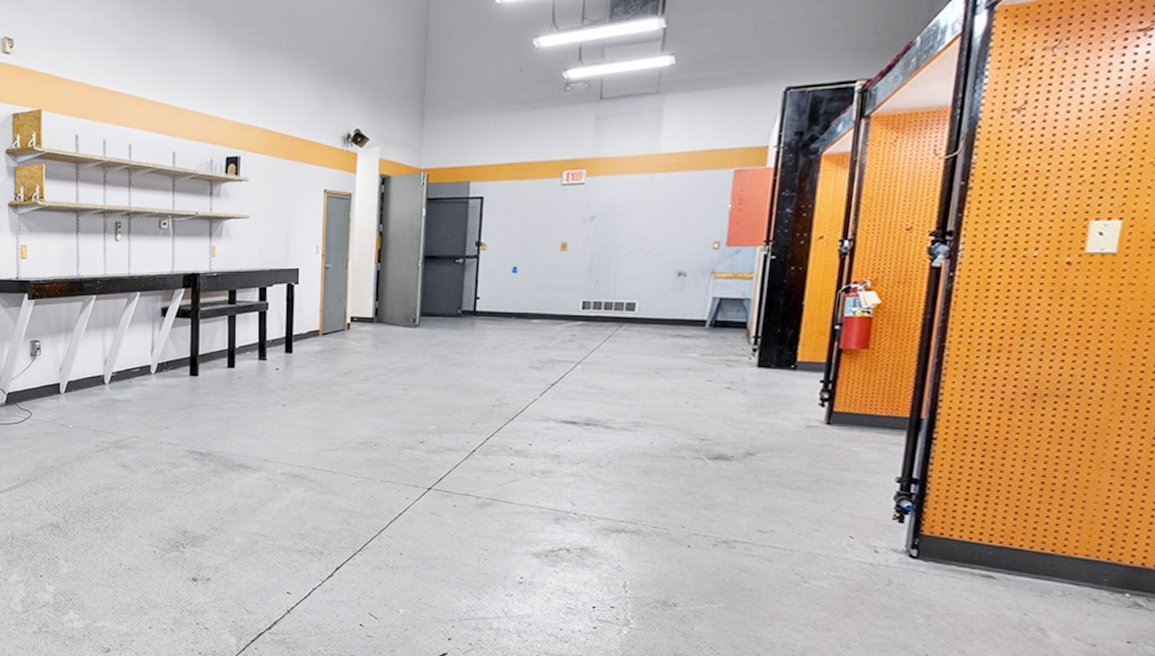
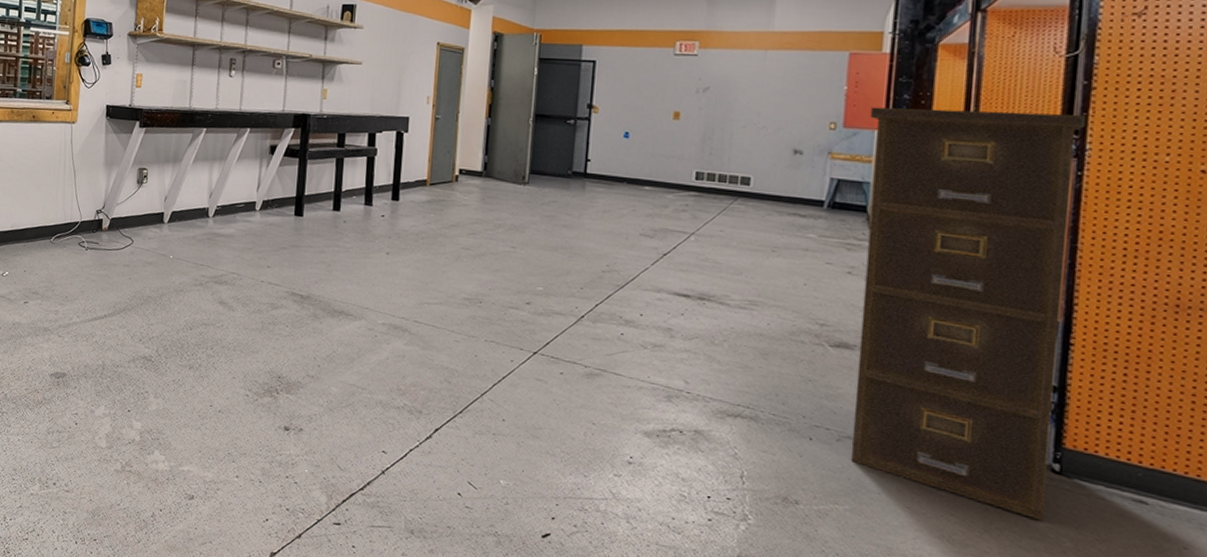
filing cabinet: none [725,215,960,602] -> present [850,107,1085,521]

